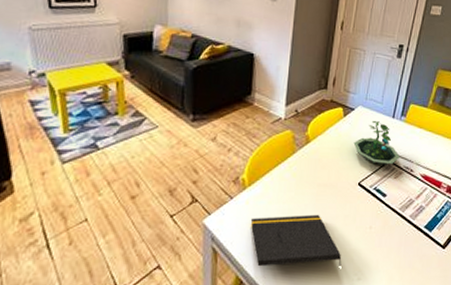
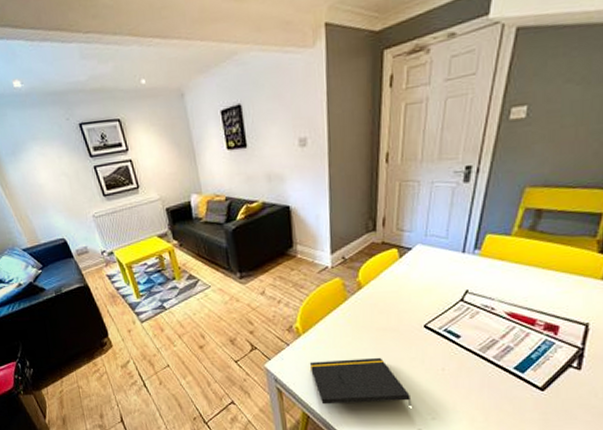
terrarium: present [353,121,400,166] -> none [414,258,475,307]

